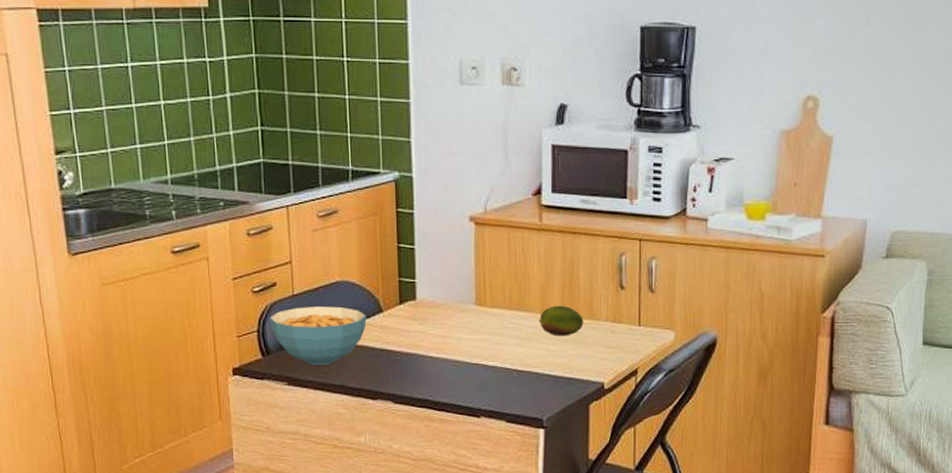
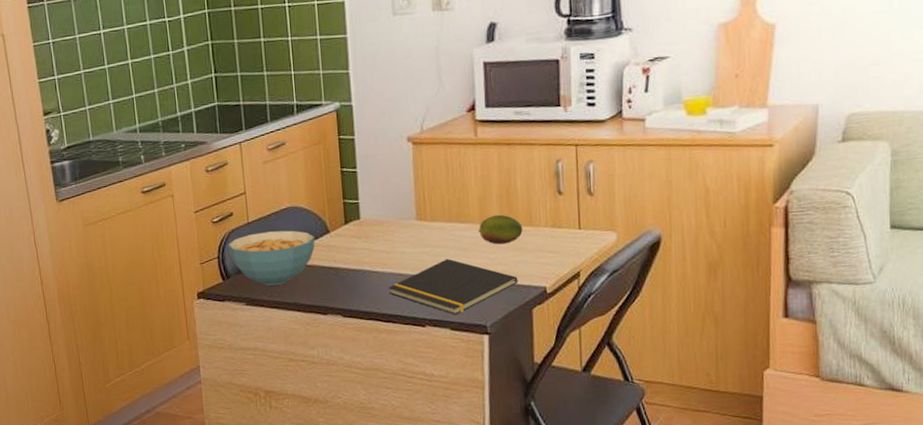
notepad: none [443,348,577,407] -> present [388,259,518,315]

